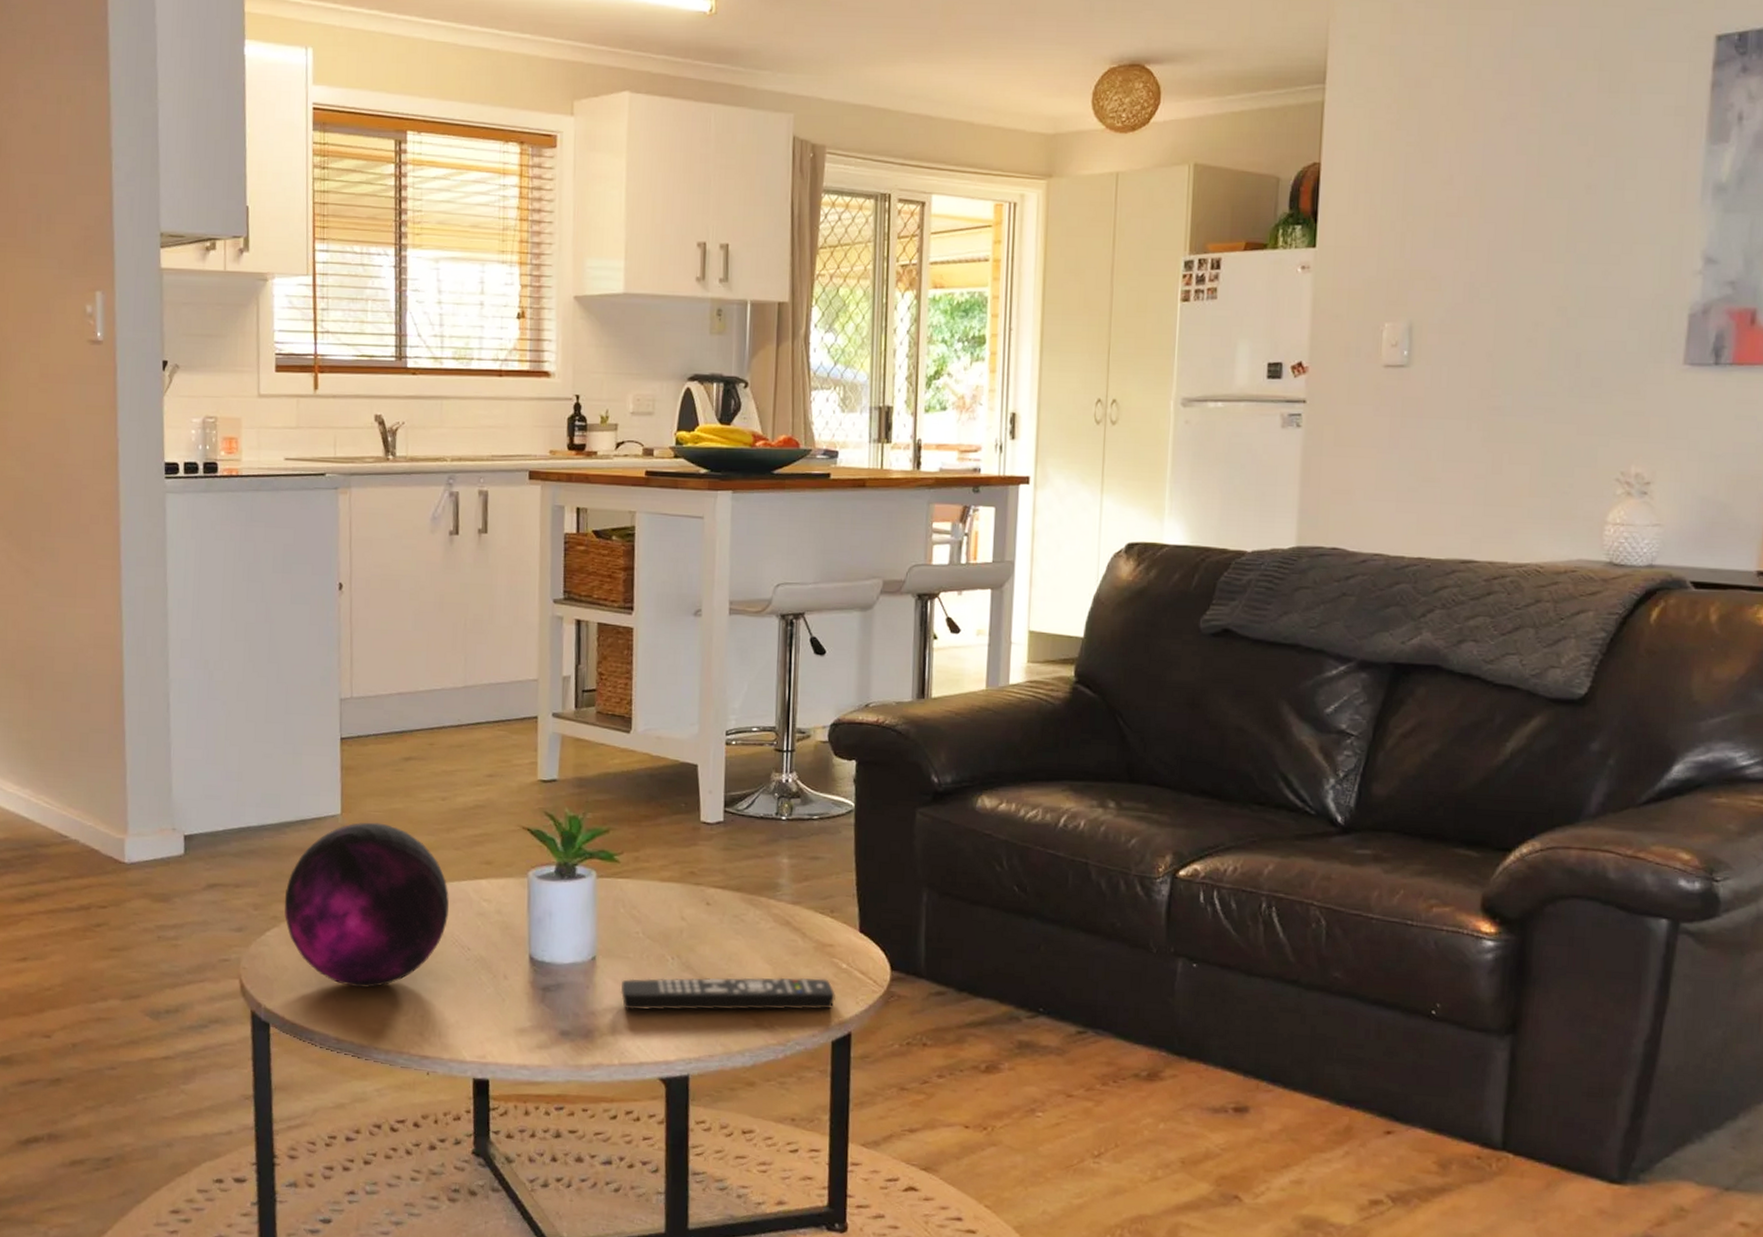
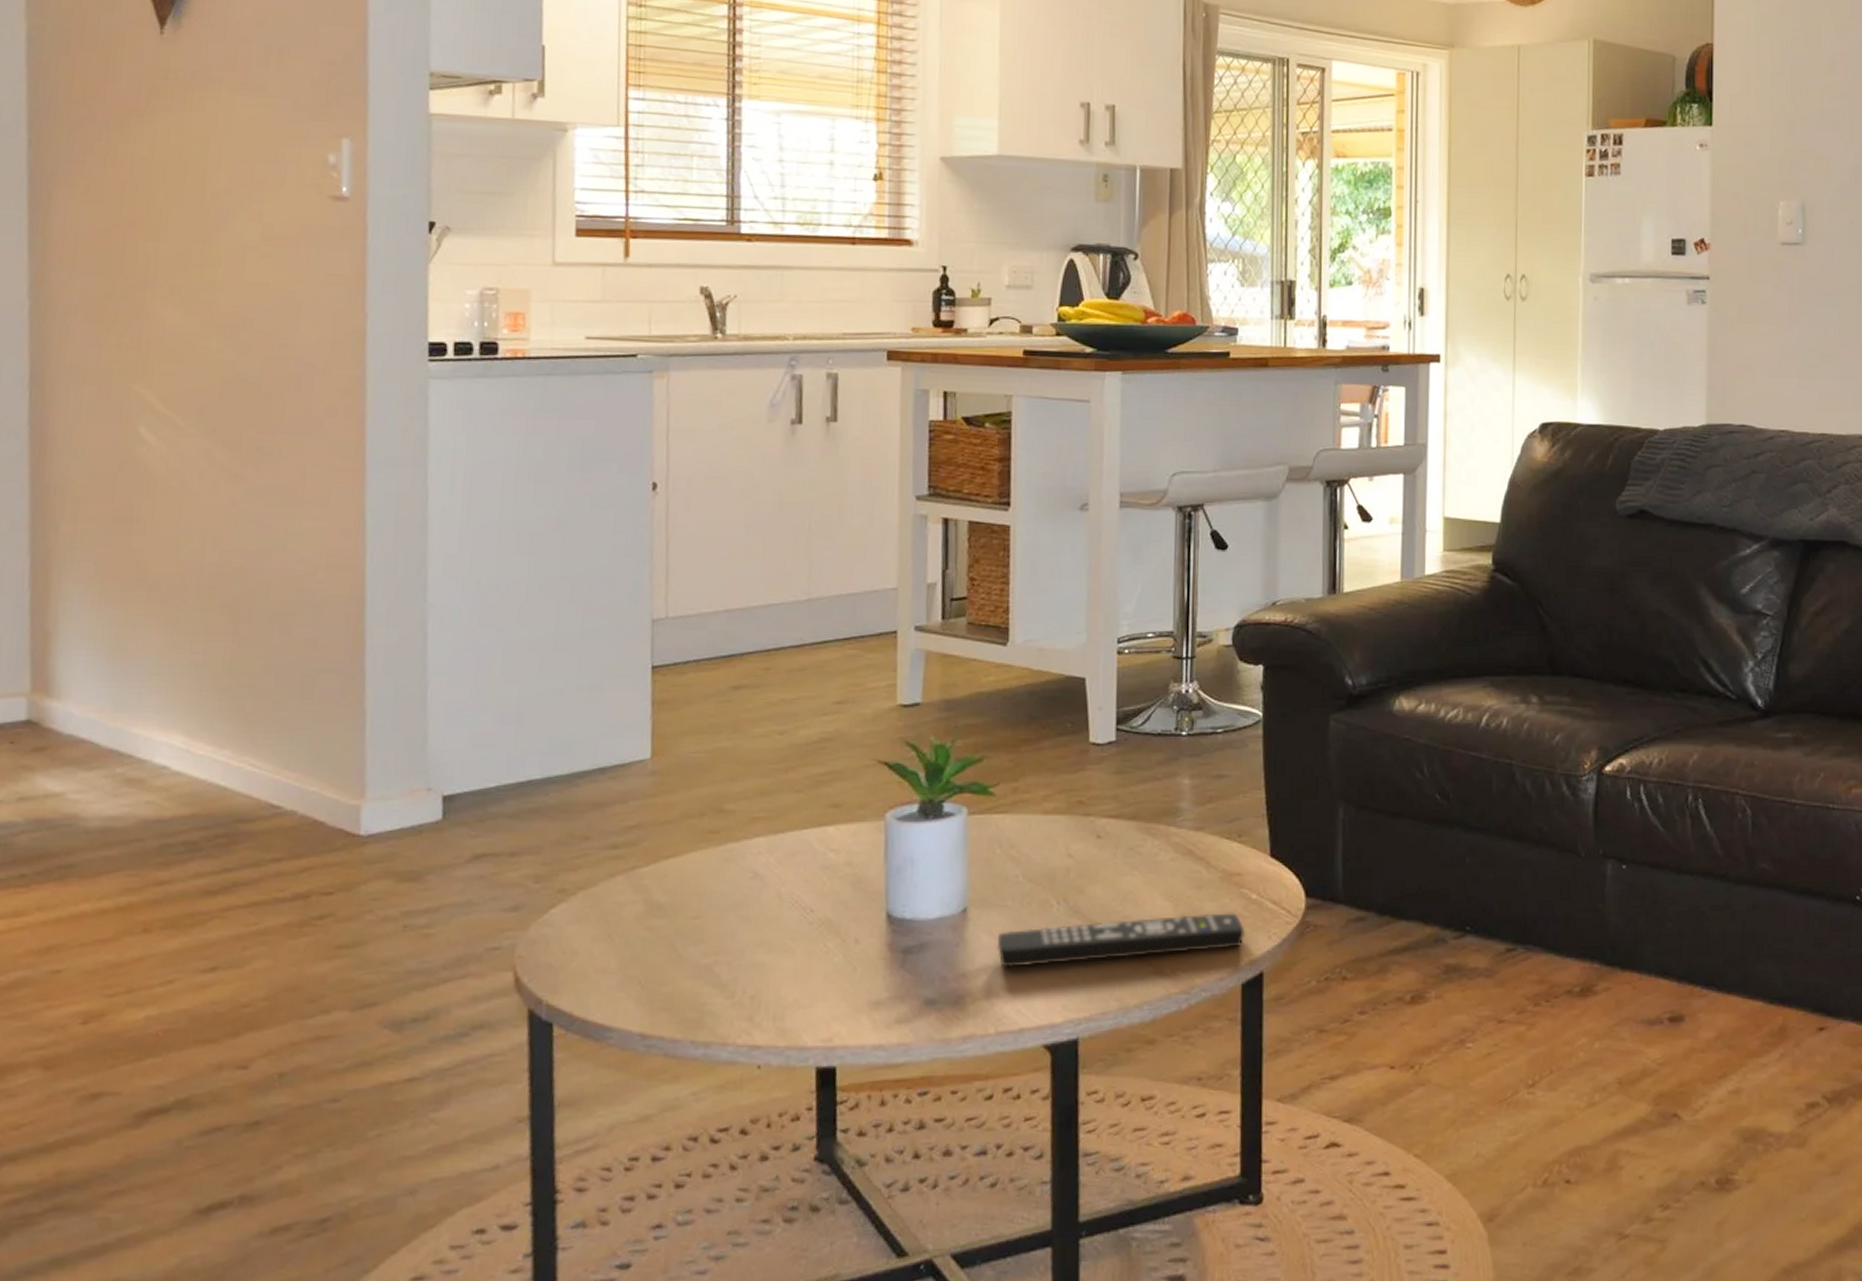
decorative orb: present [284,822,449,989] -> none [575,766,788,970]

